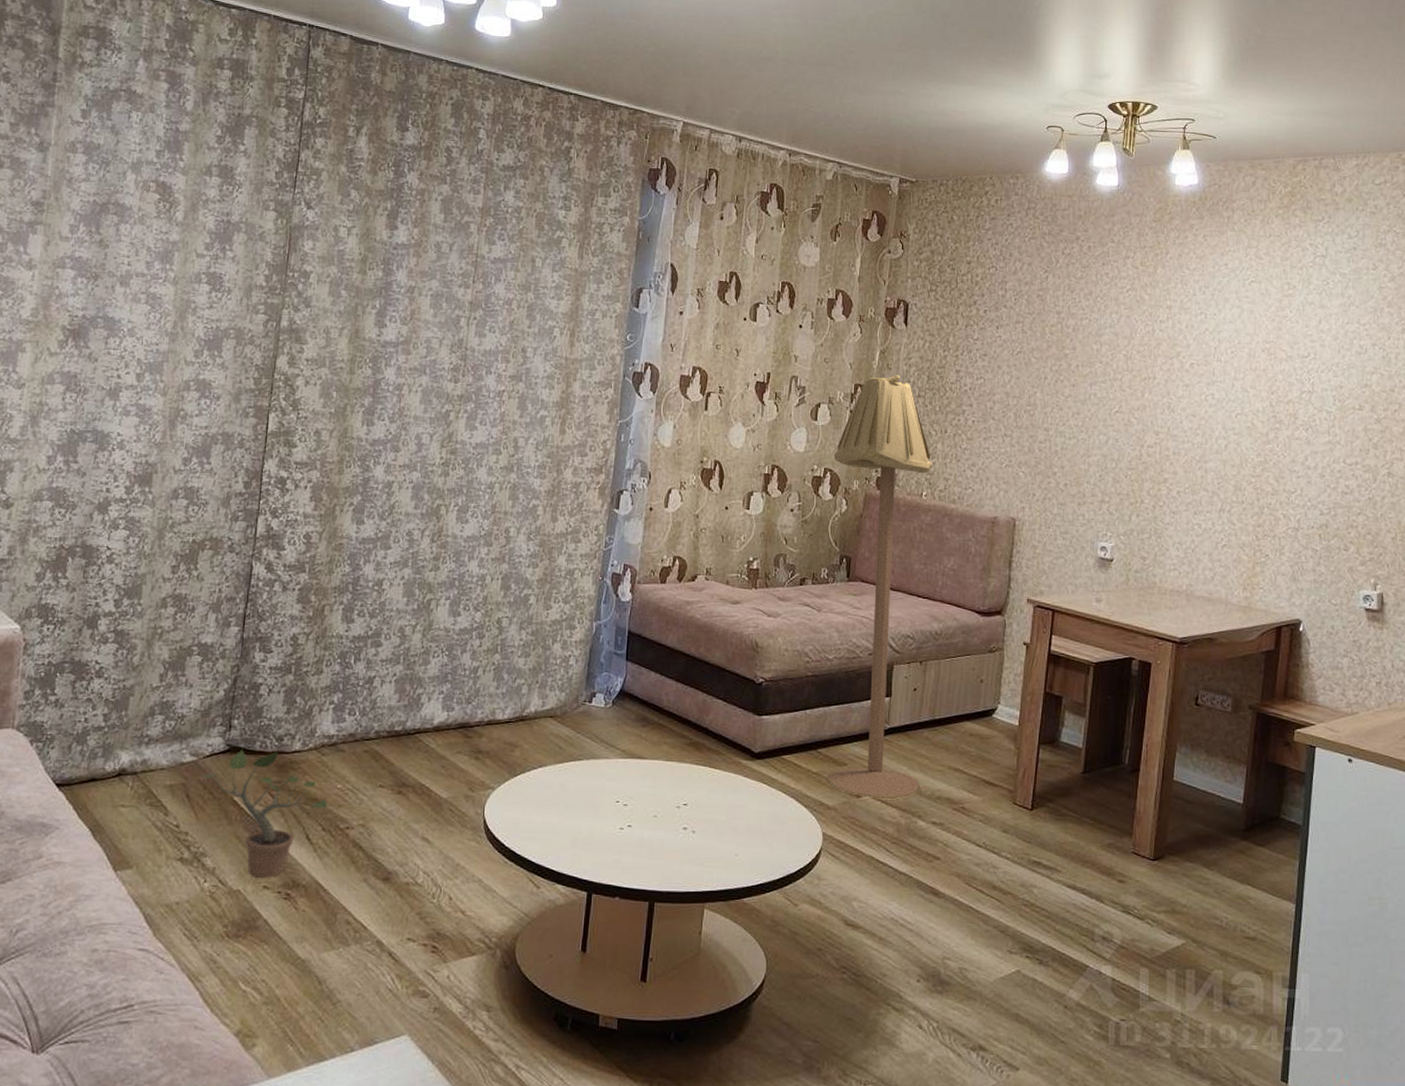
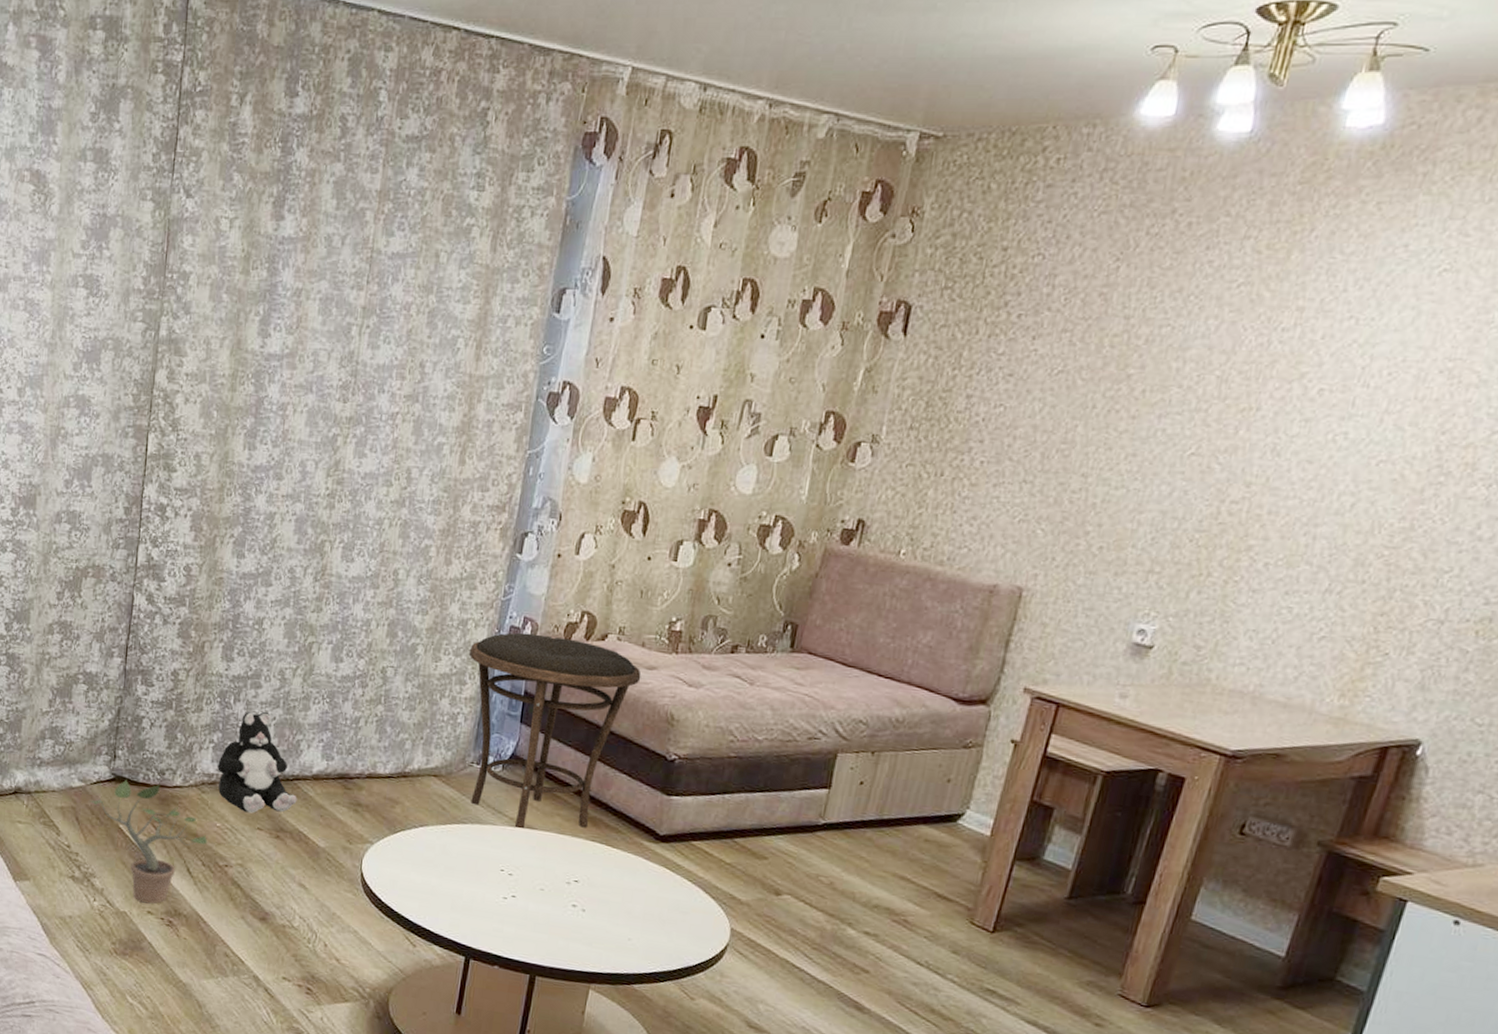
plush toy: none [338,668,419,771] -> present [217,711,297,814]
side table: none [576,578,728,760] -> present [468,632,642,828]
floor lamp: present [828,374,933,800] -> none [743,398,920,903]

